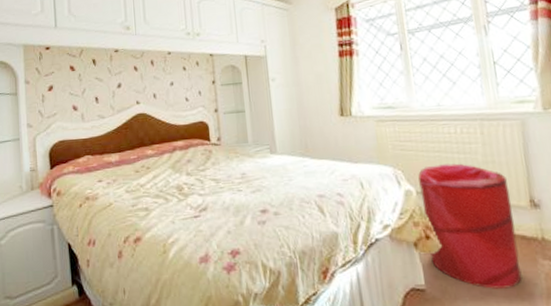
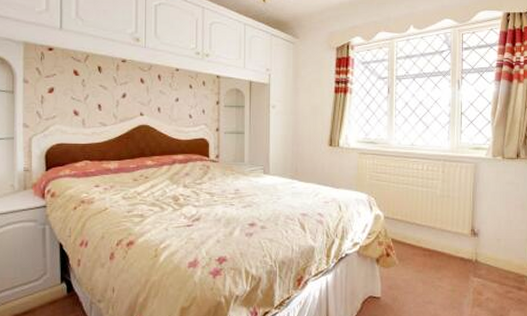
laundry hamper: present [418,163,522,289] -> none [387,195,457,299]

